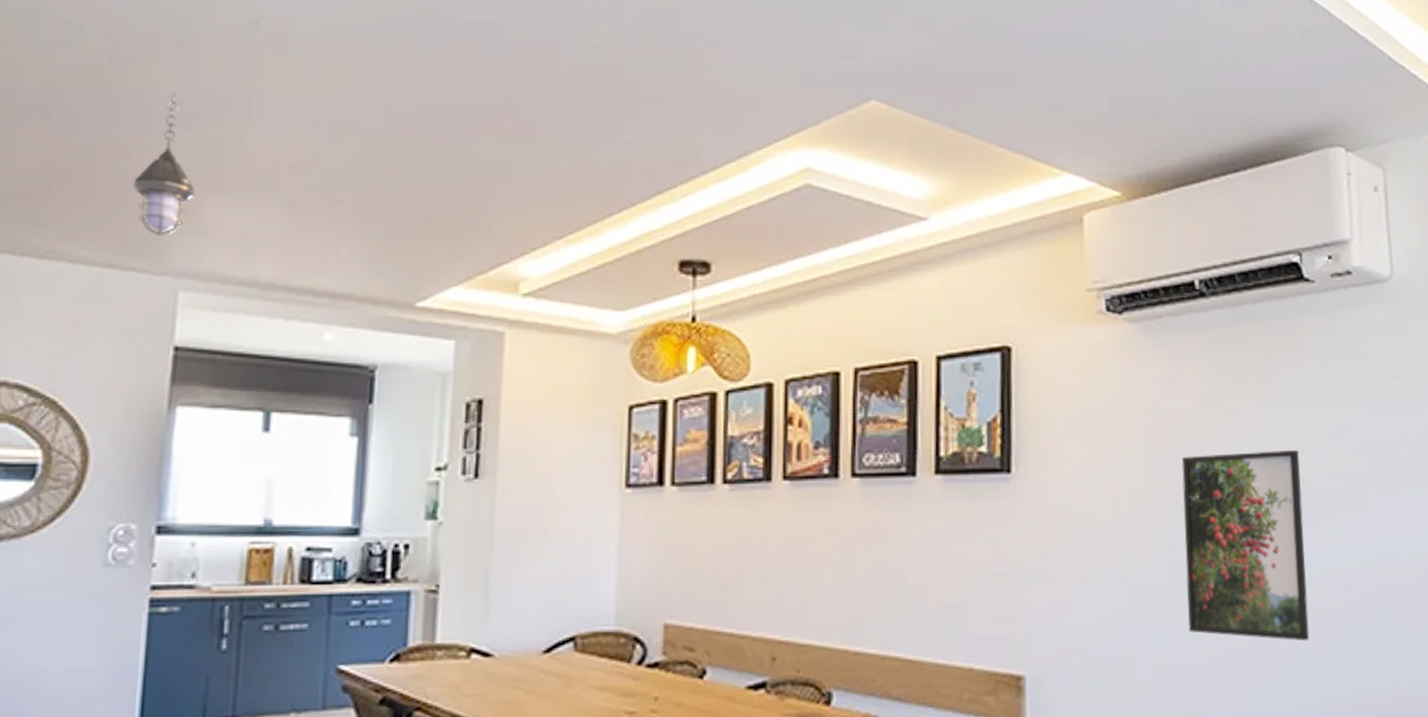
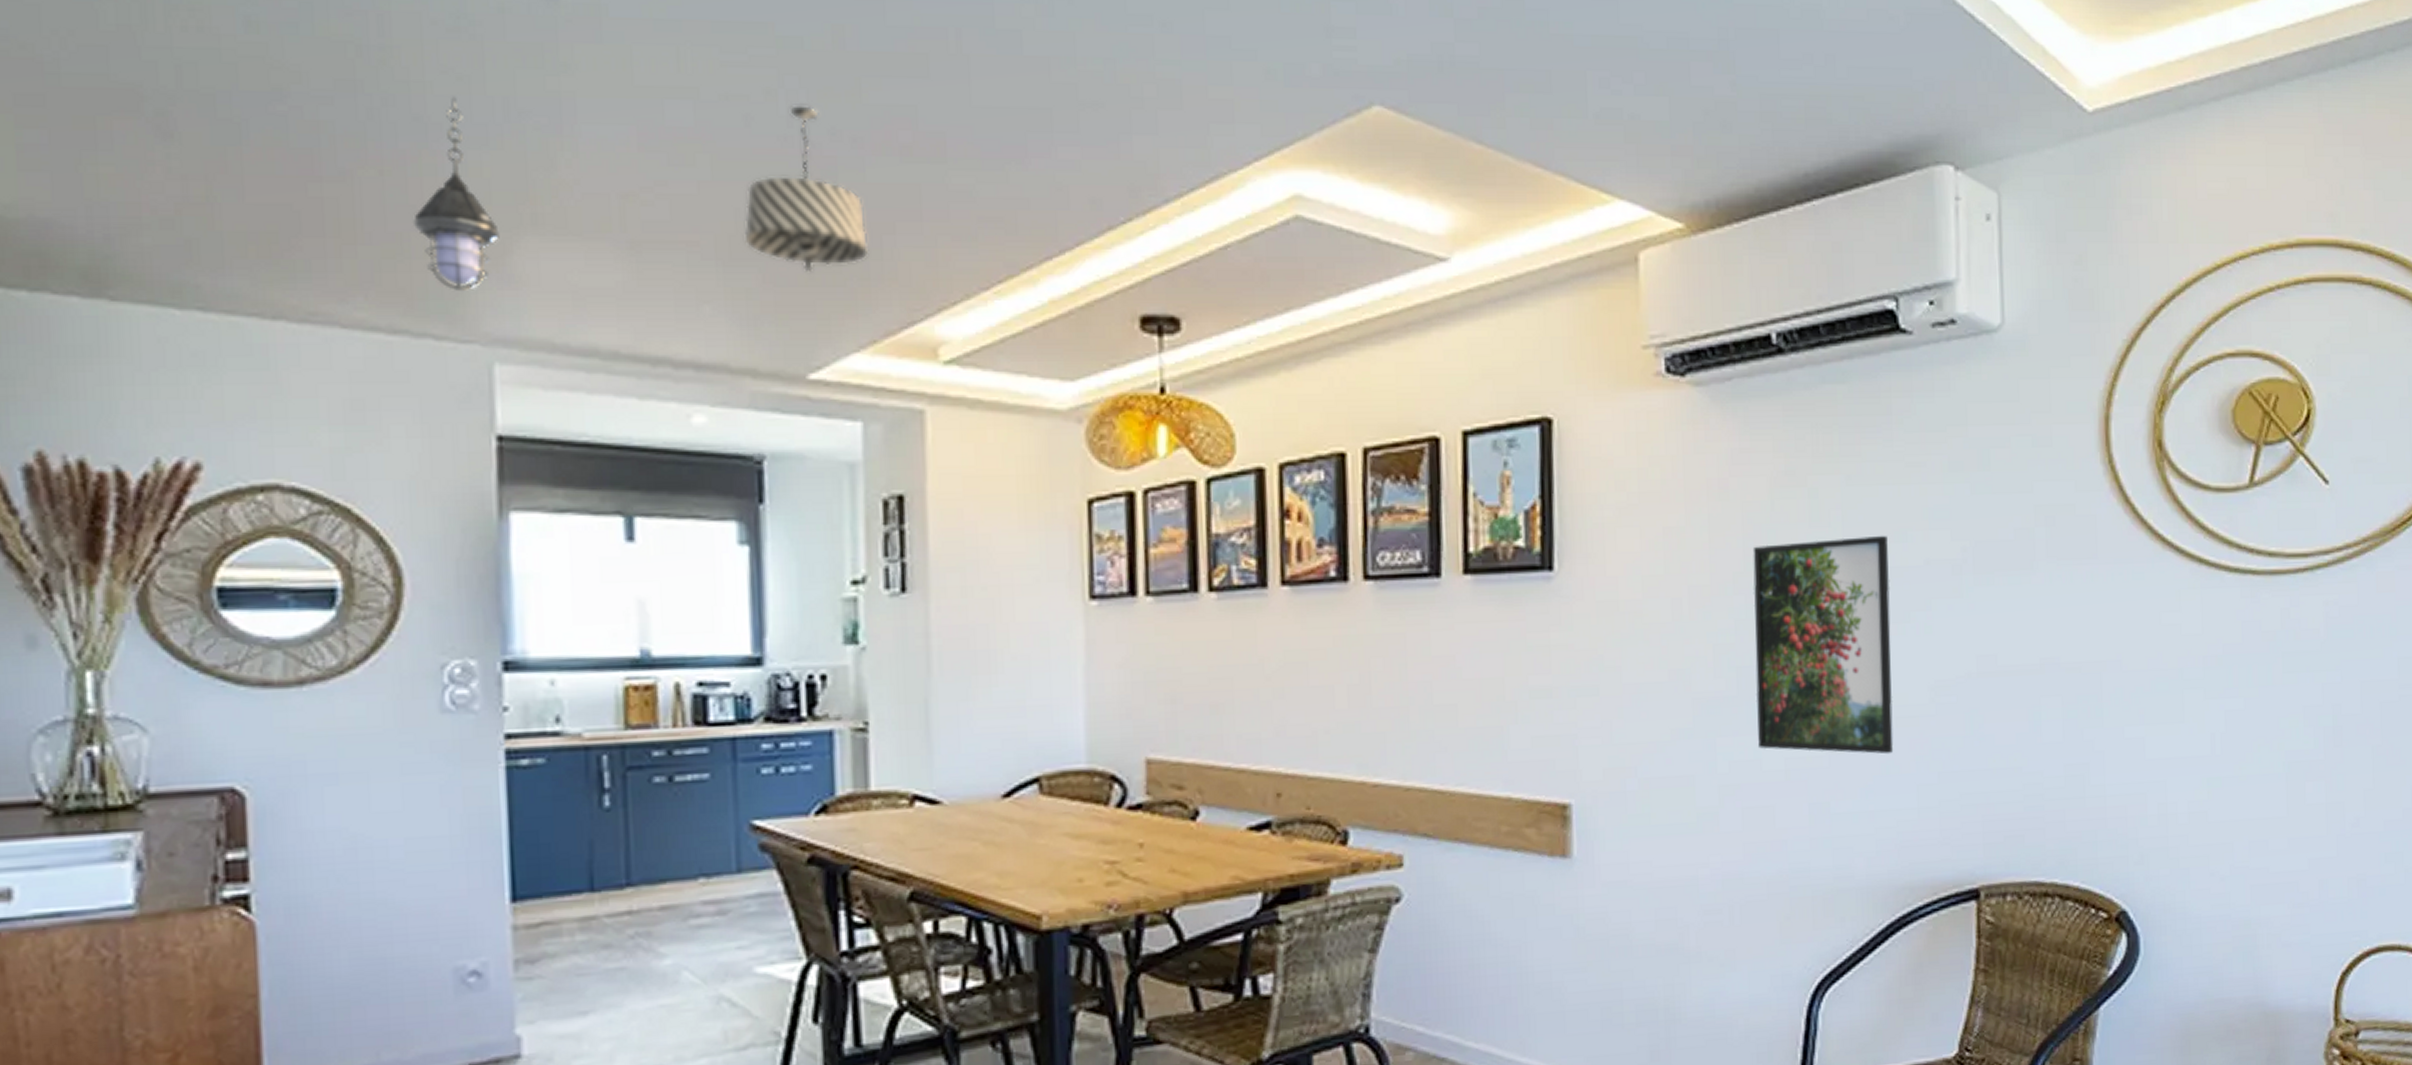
pendant light: none [377,98,472,223] -> present [744,104,869,271]

